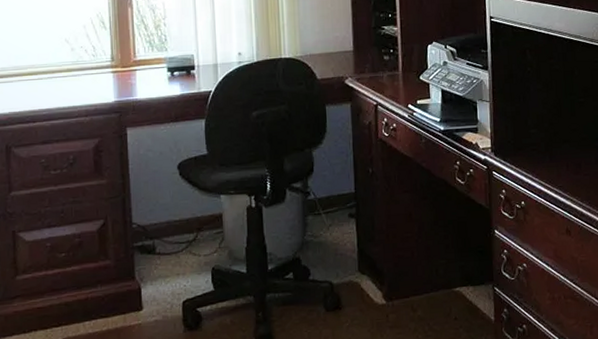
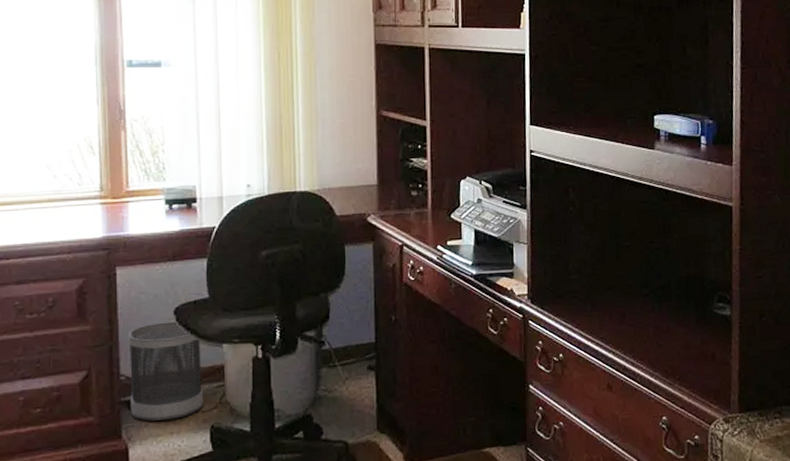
wastebasket: none [137,175,206,264] -> present [127,321,204,421]

